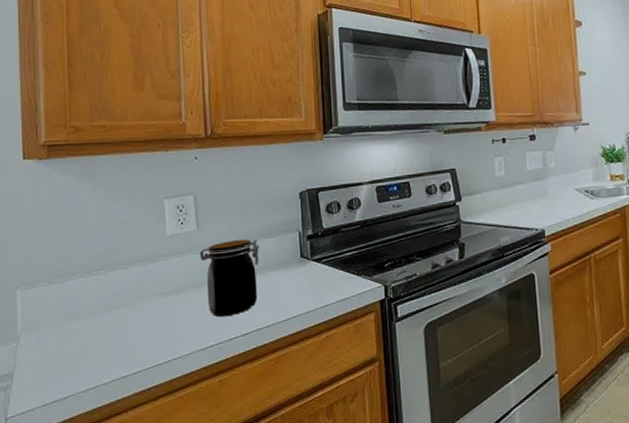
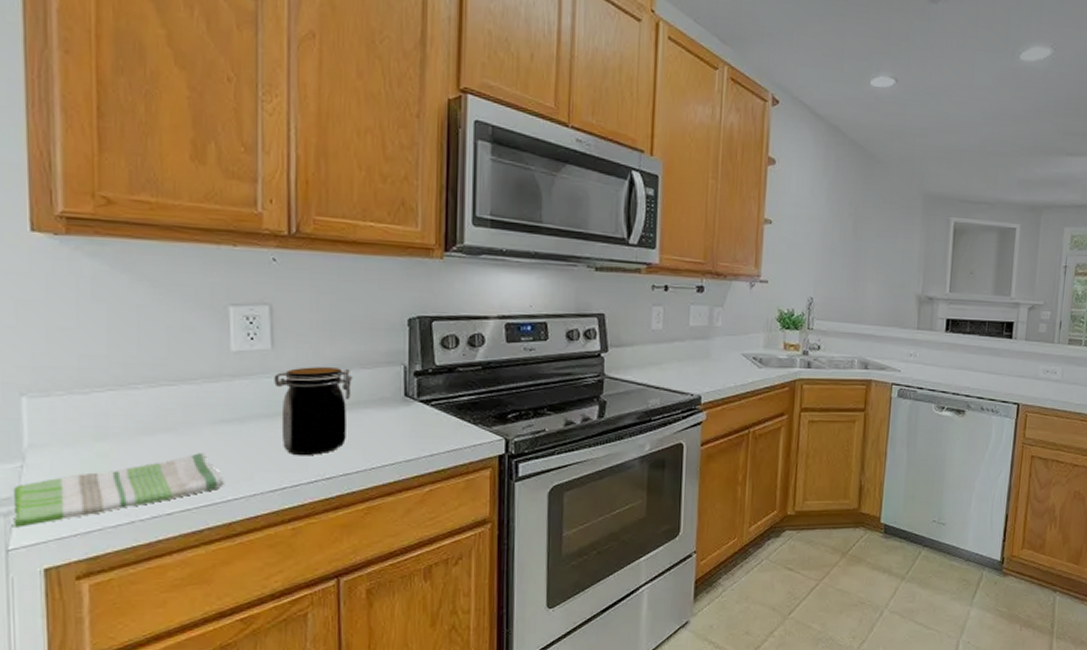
dish towel: none [11,322,165,399] -> present [13,453,224,527]

